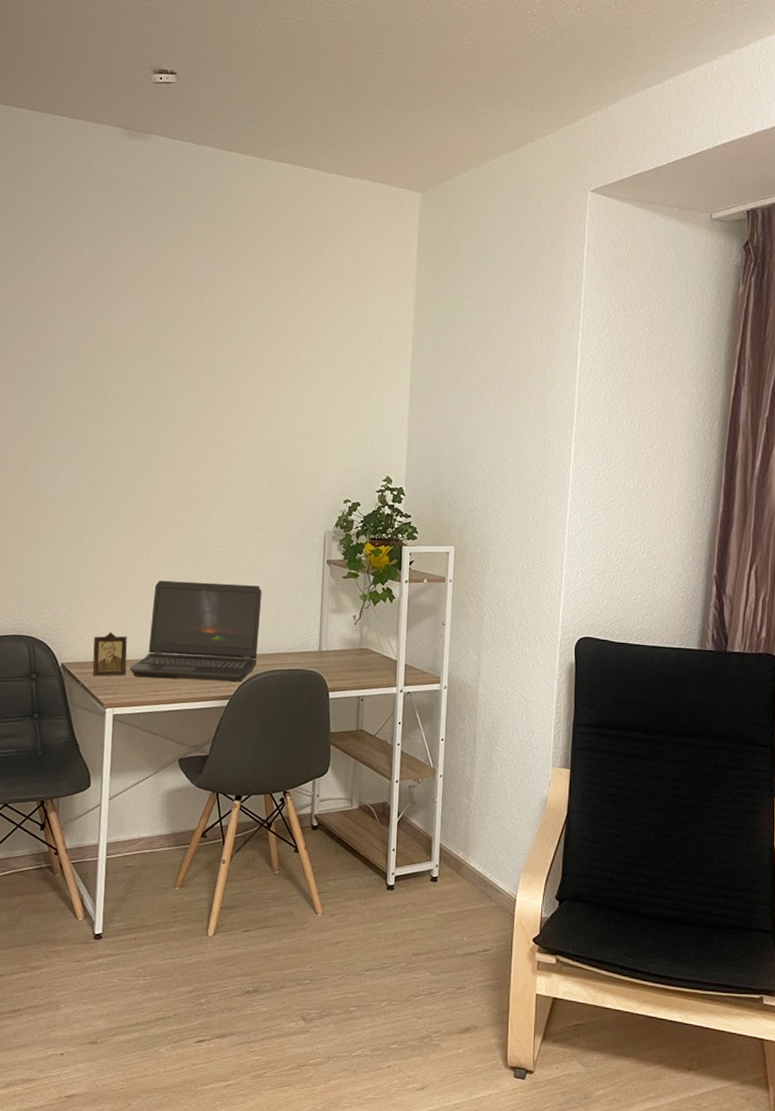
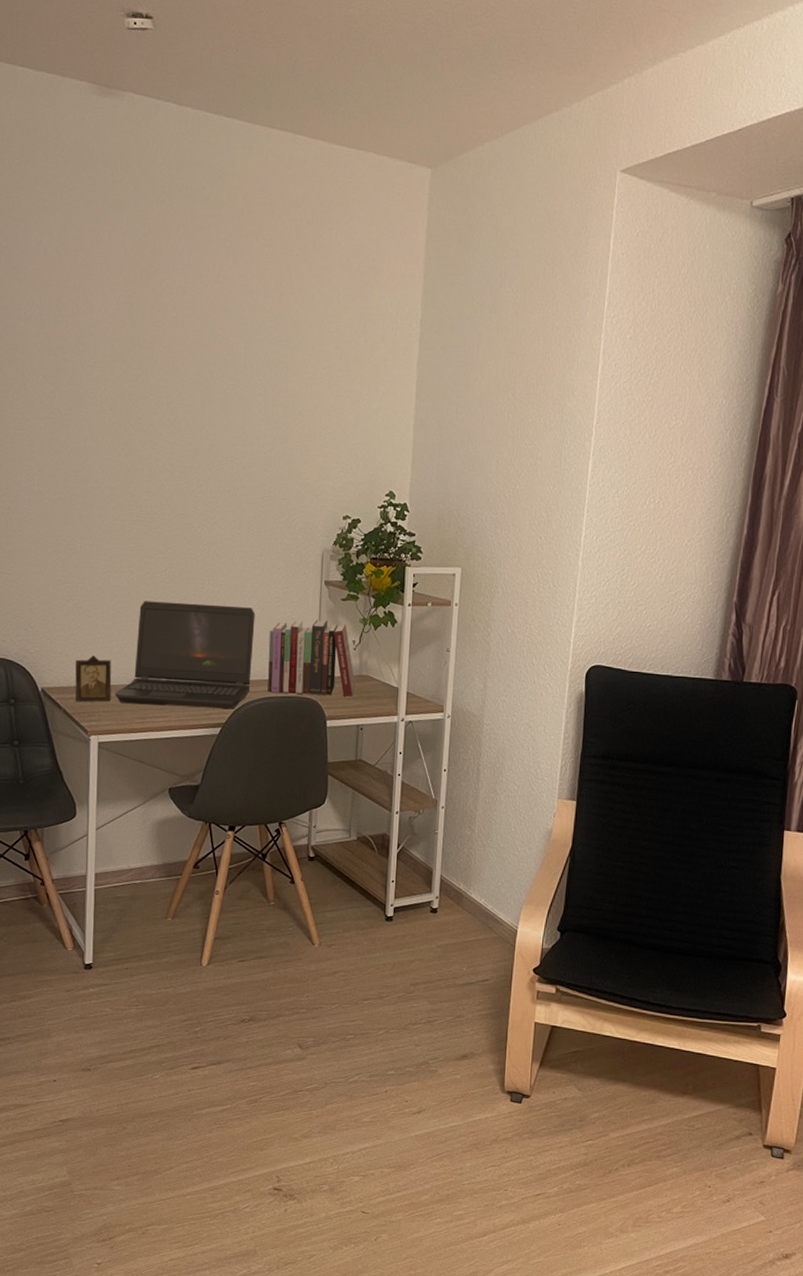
books: none [273,597,357,669] -> present [267,620,356,696]

